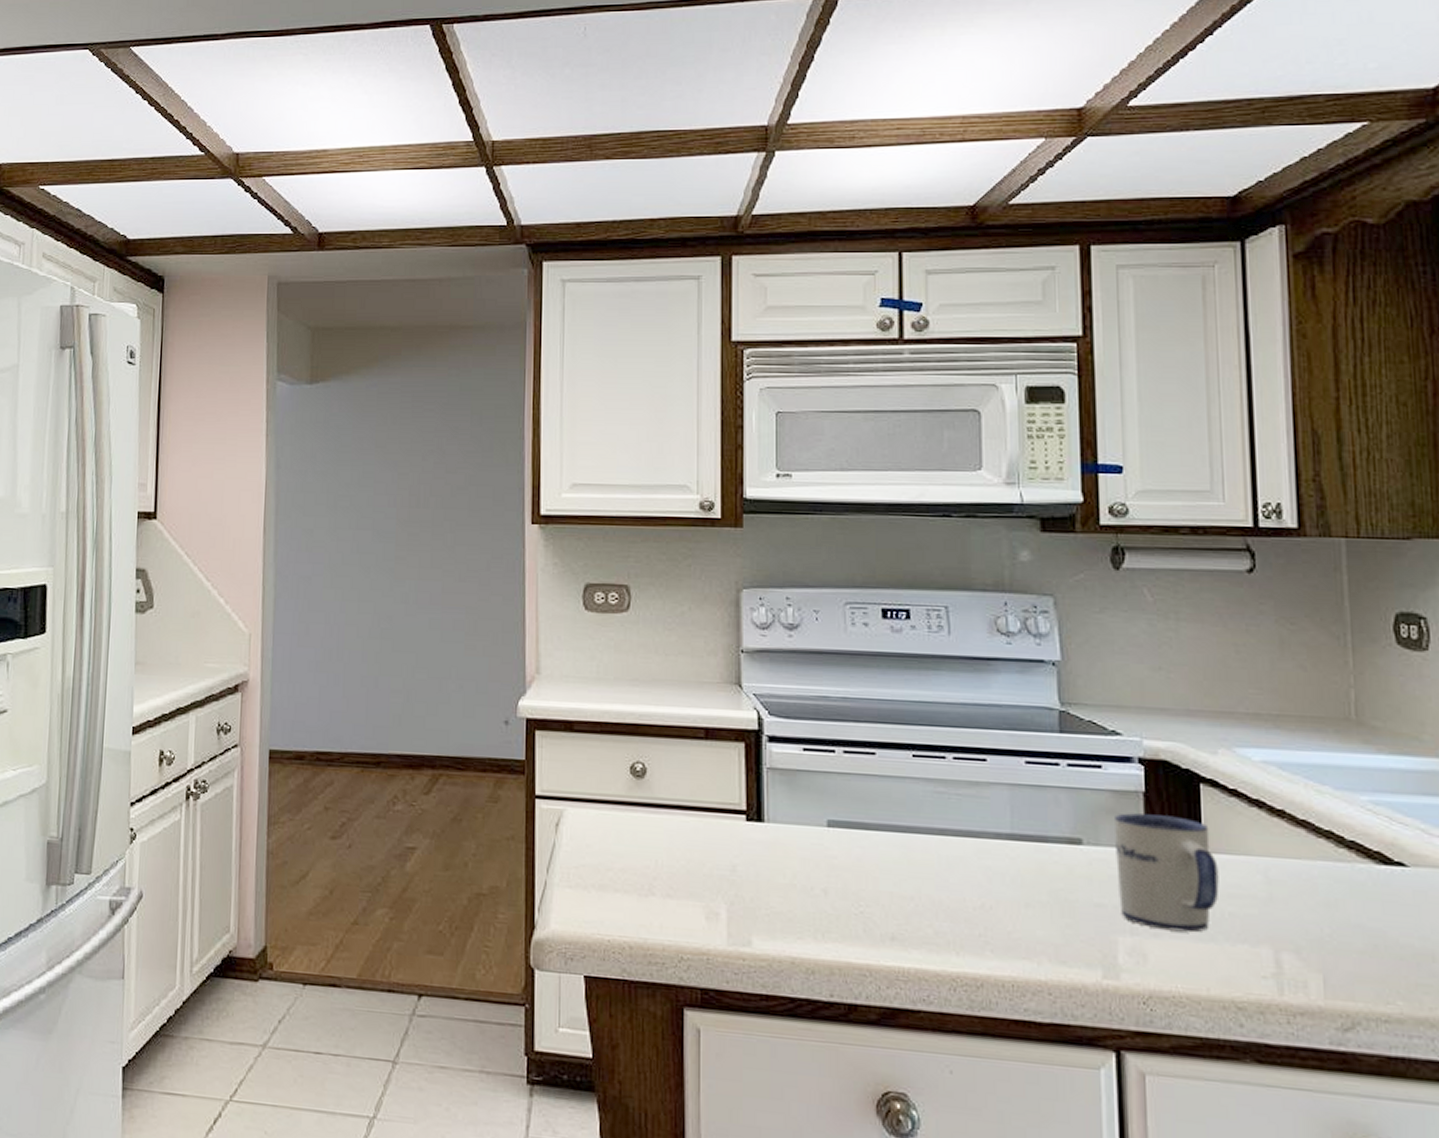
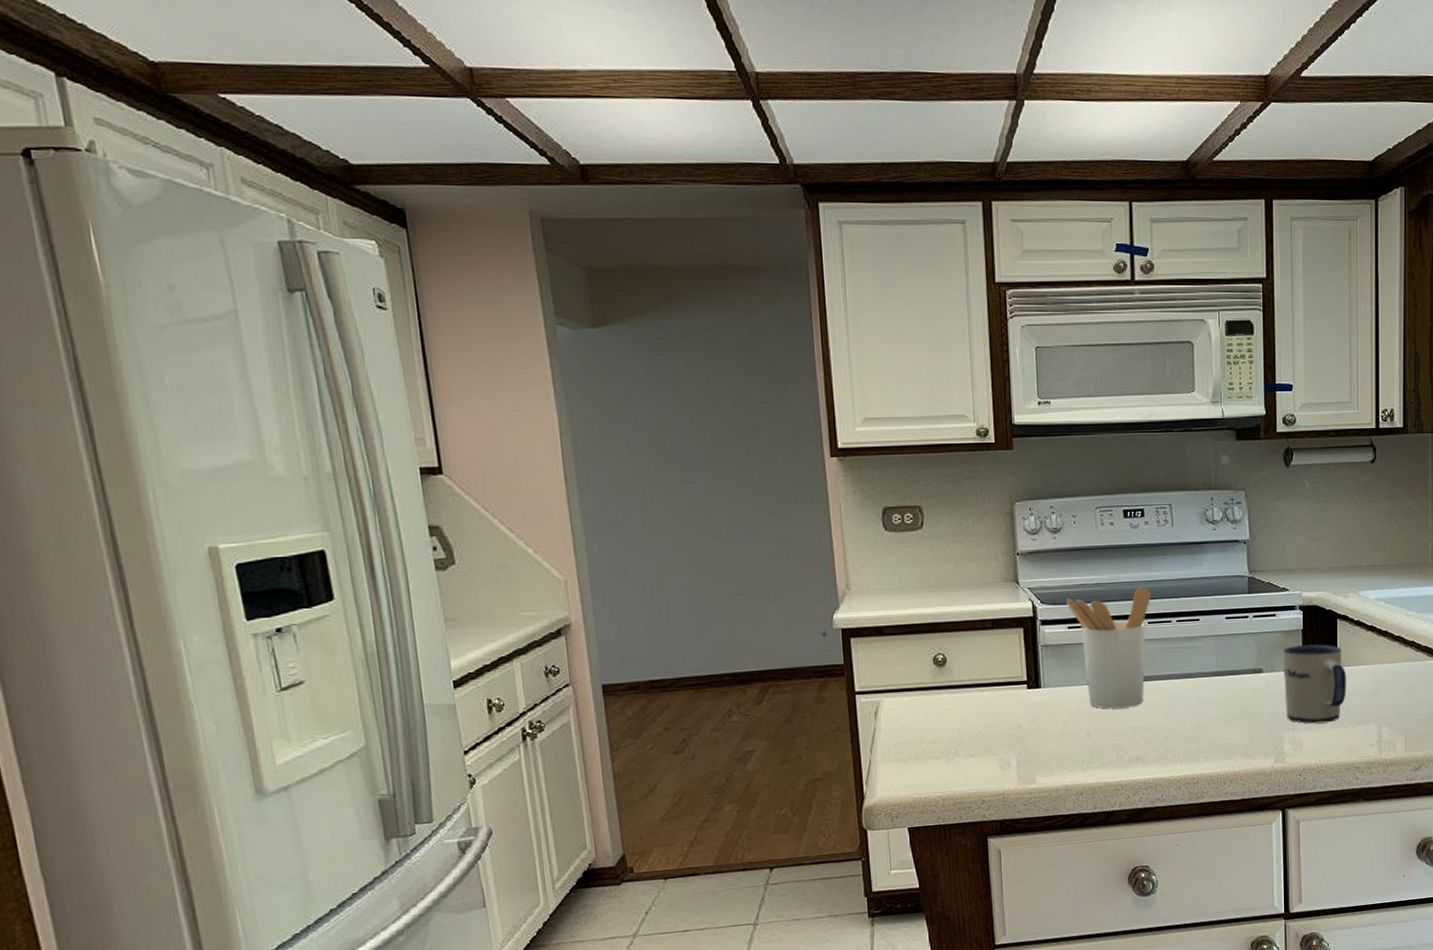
utensil holder: none [801,708,919,866] -> present [1066,587,1152,709]

